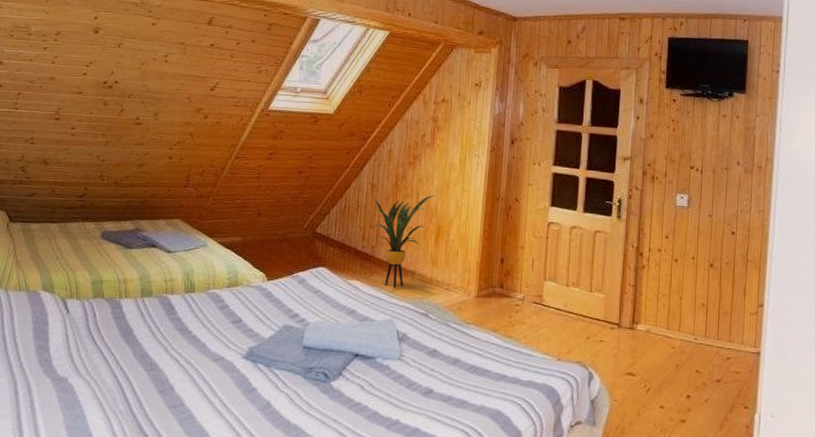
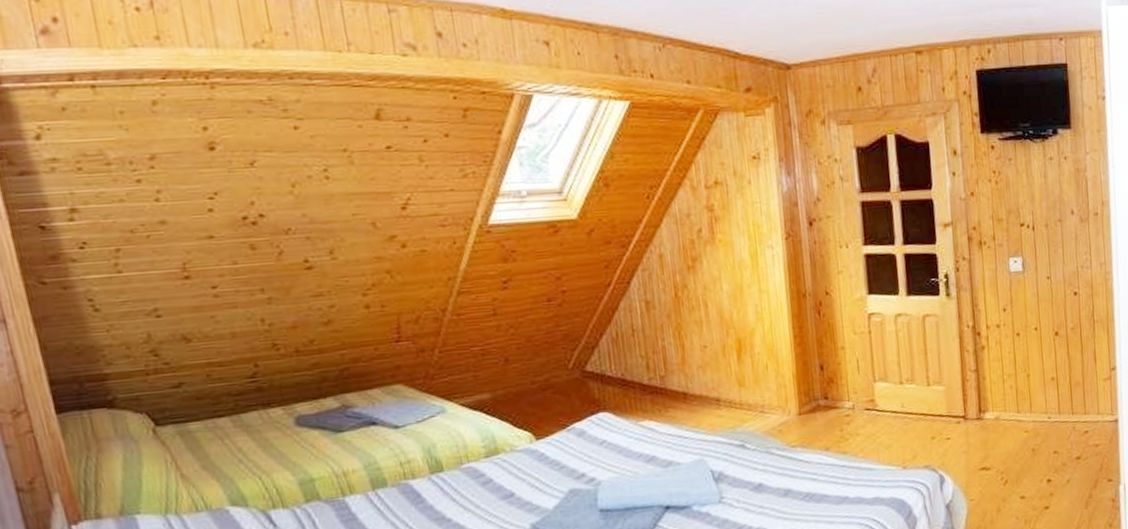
house plant: present [370,194,435,289] -> none [651,302,728,423]

